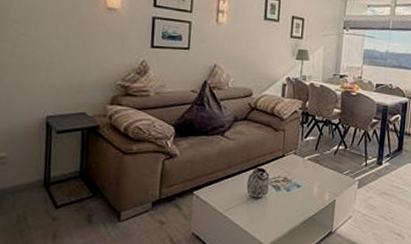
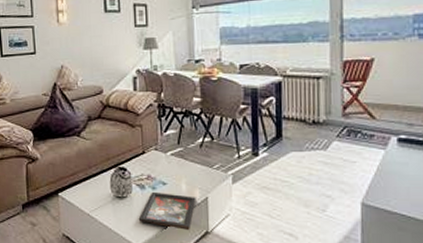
decorative tray: none [270,193,325,231] -> present [138,191,196,231]

